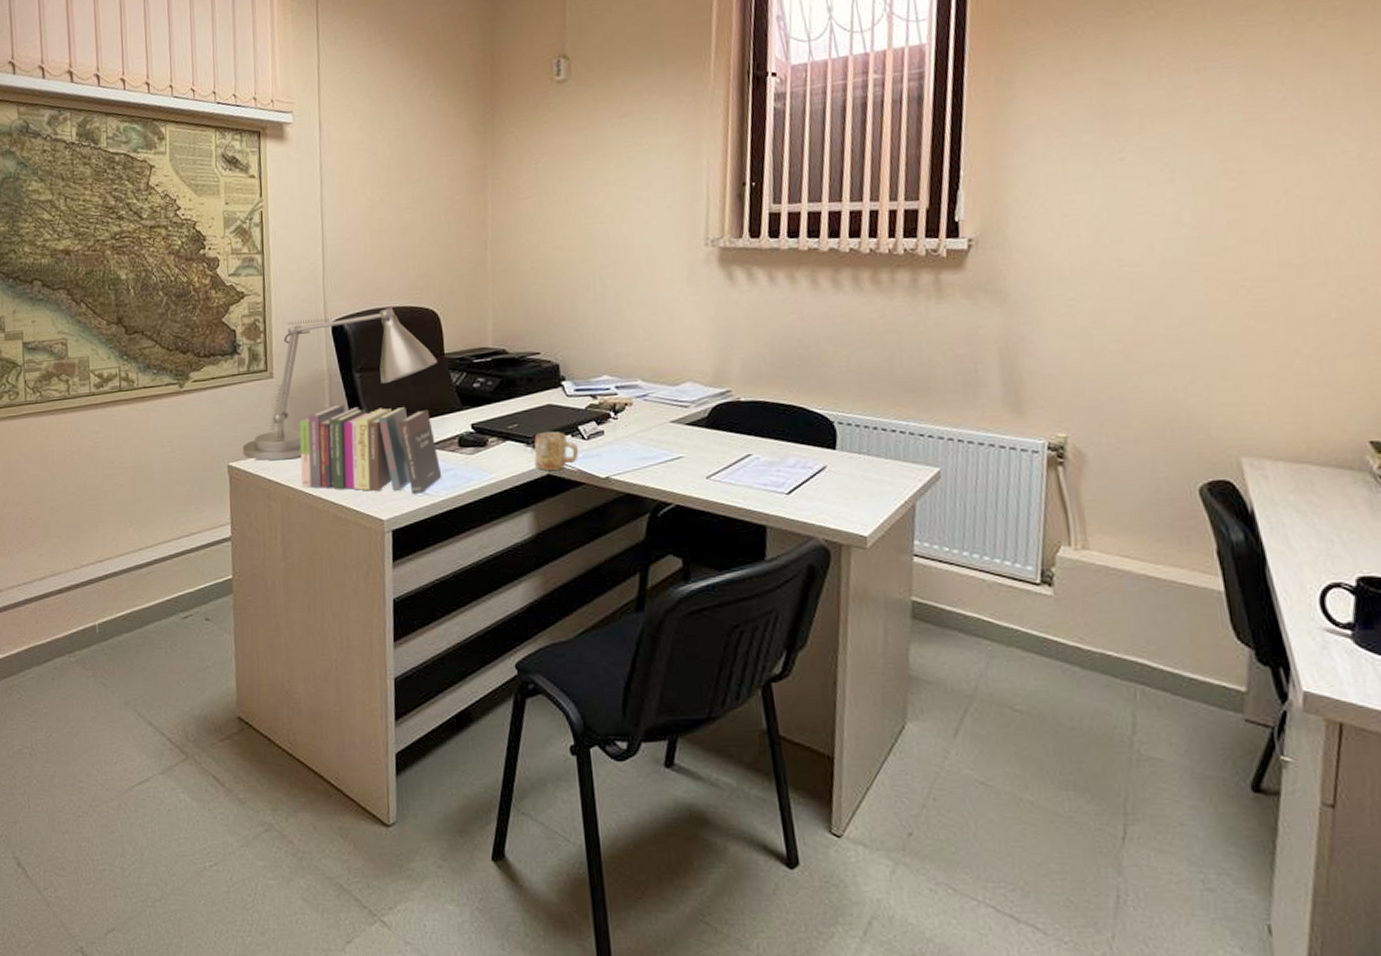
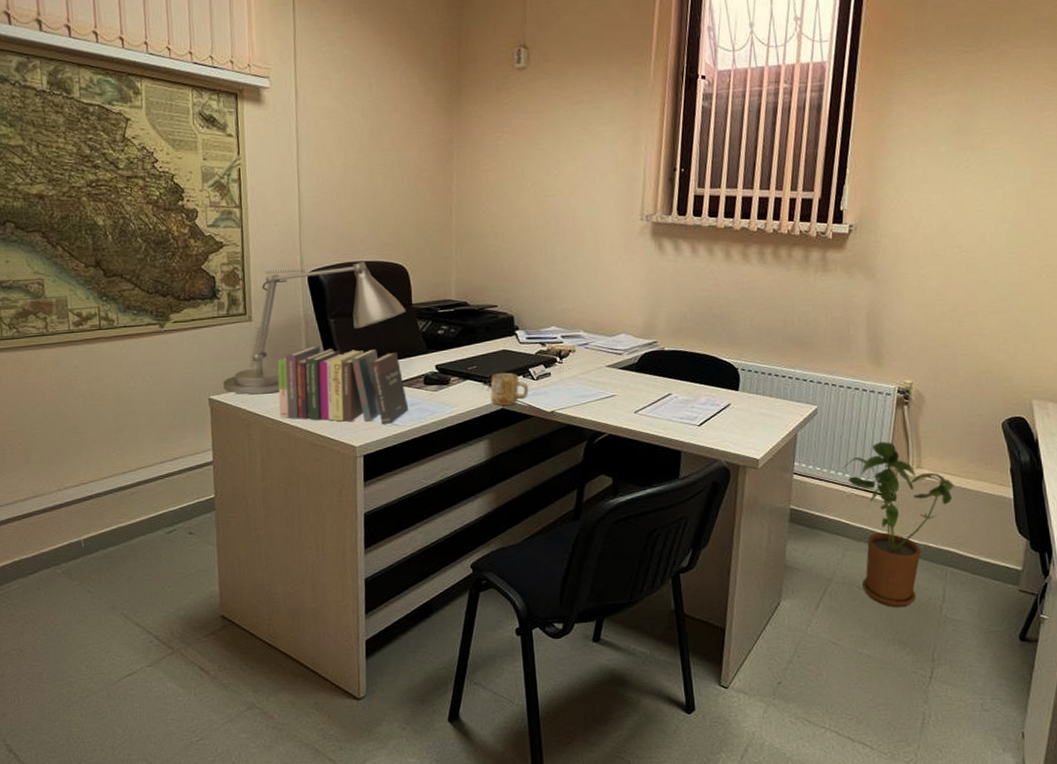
house plant: none [980,513,1138,738] -> present [843,441,955,608]

